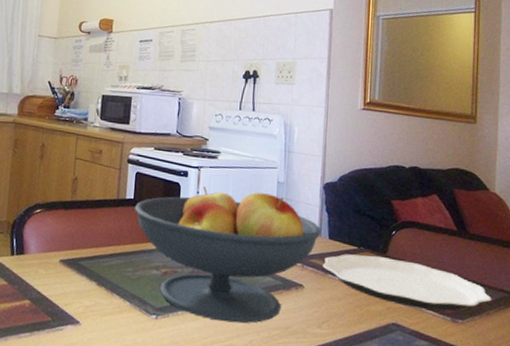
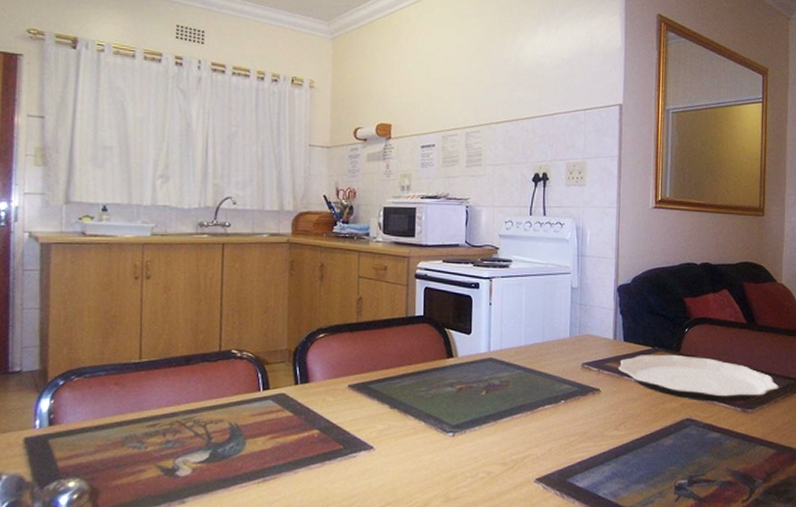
fruit bowl: present [134,186,321,323] -> none [424,297,616,433]

